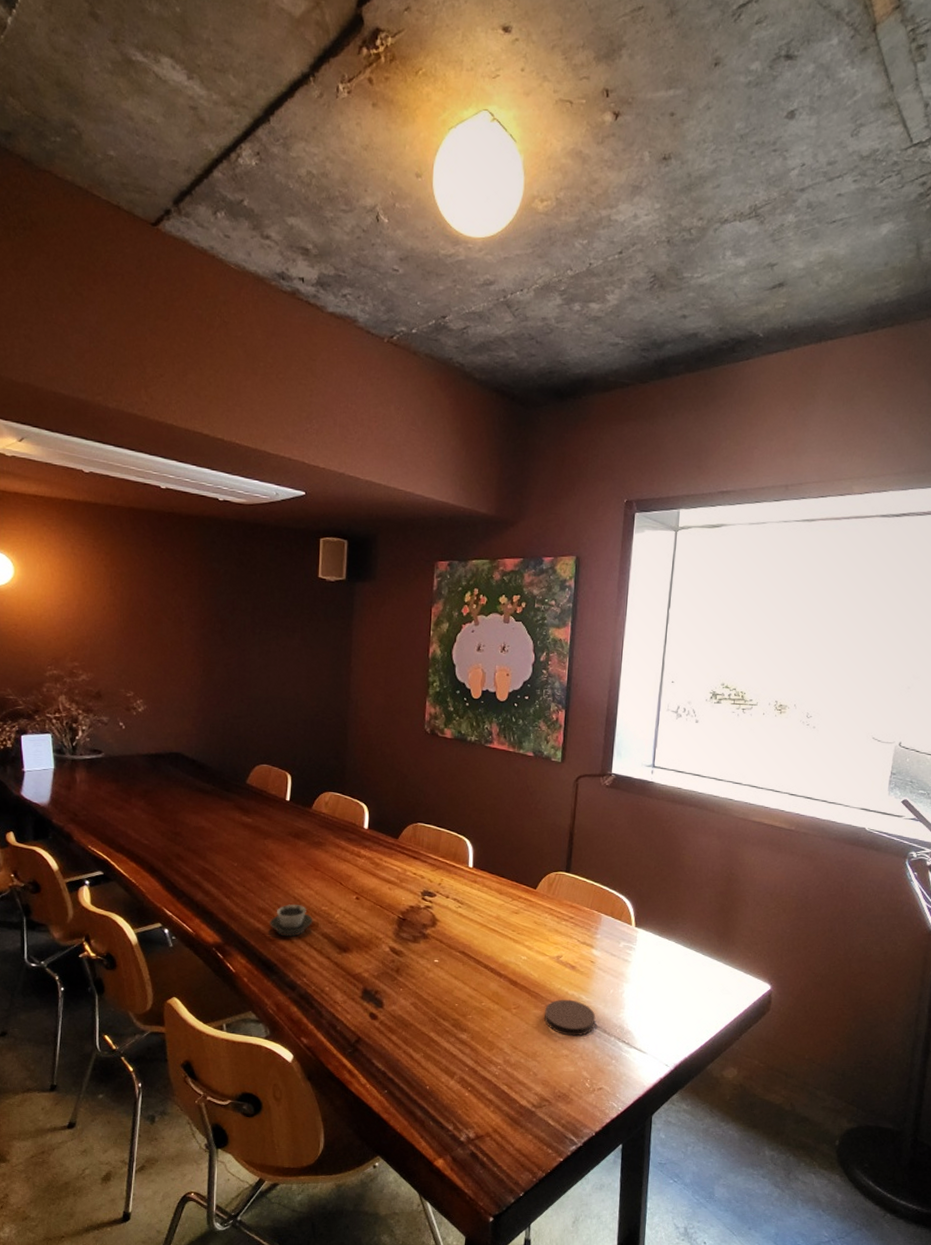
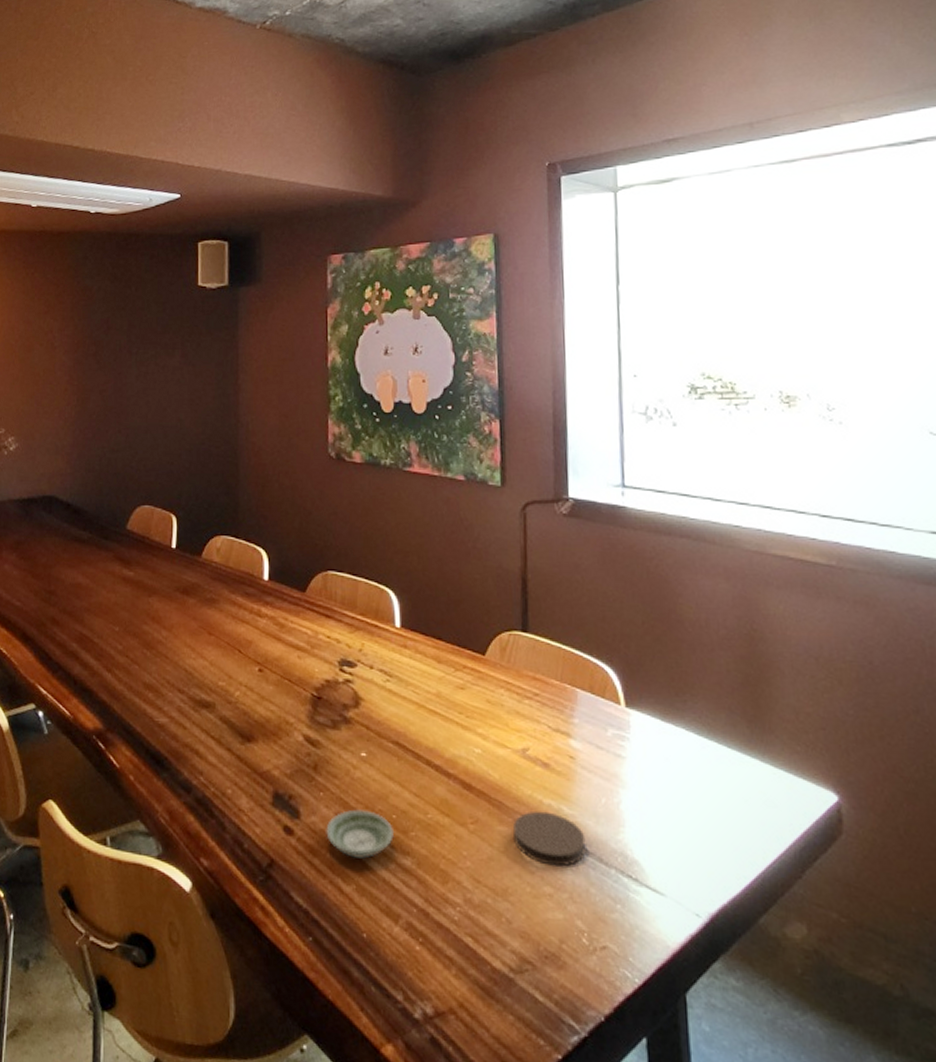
cup: present [270,904,313,937] -> none [158,679,209,722]
saucer: none [403,1000,456,1035] -> present [326,809,395,859]

